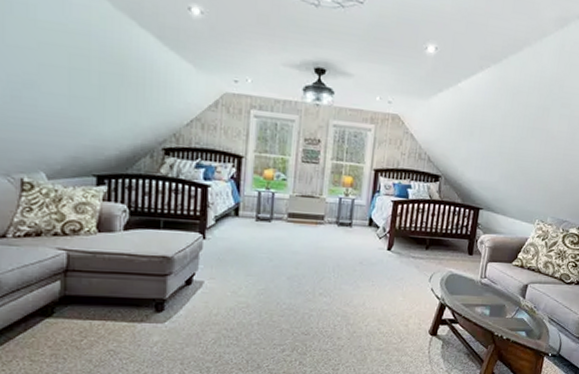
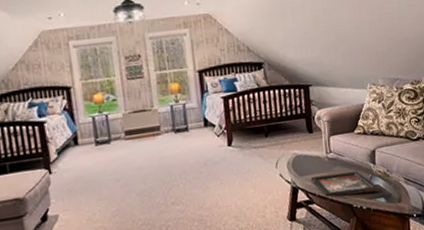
decorative tray: none [460,297,523,325] -> present [311,171,379,197]

